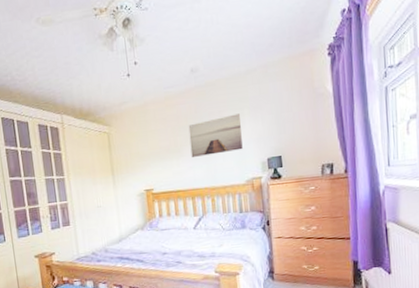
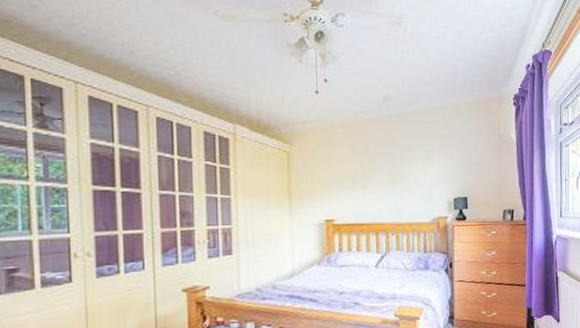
wall art: present [188,113,243,157] -> none [377,149,431,189]

